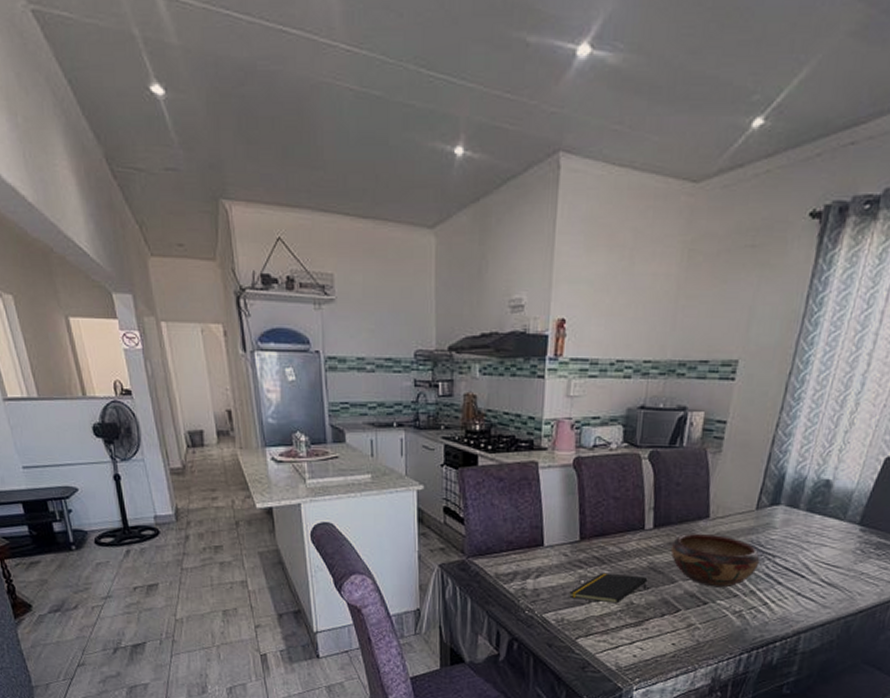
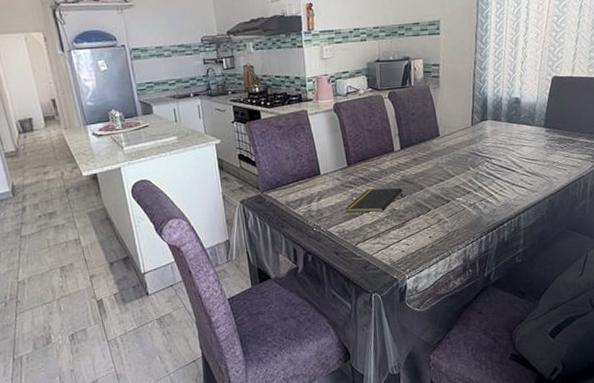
decorative bowl: present [670,534,760,588] -> none [415,148,482,189]

